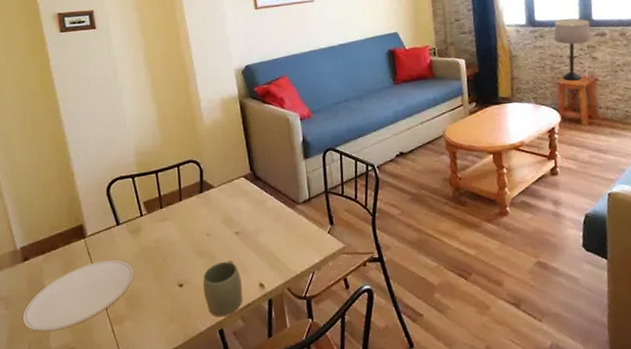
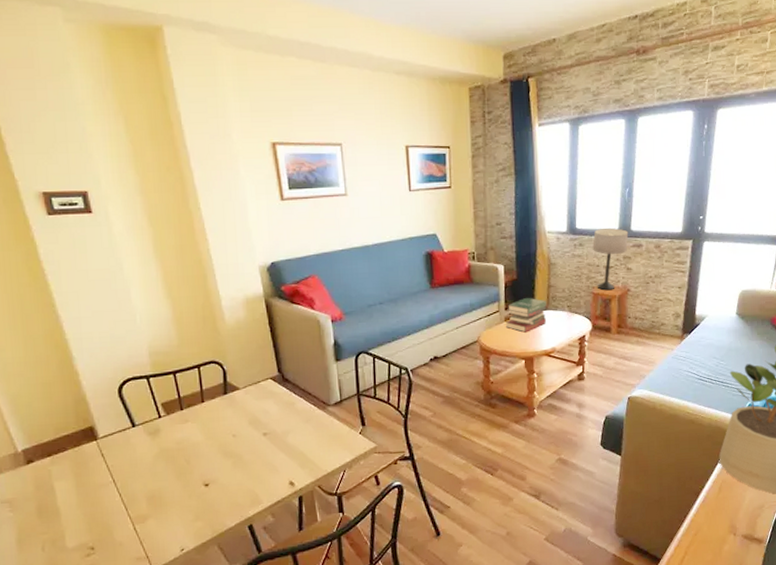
plate: present [23,259,134,331] -> none [32,461,155,532]
mug: present [203,259,243,317] -> none [230,459,273,514]
books: none [471,90,512,126] -> present [506,297,546,333]

